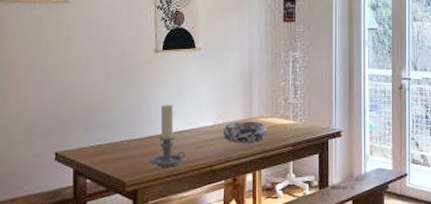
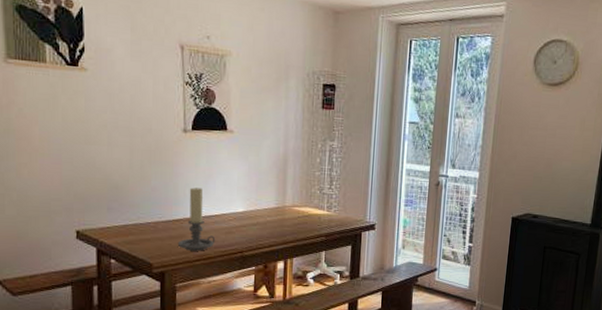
decorative bowl: present [222,121,267,142] -> none [254,209,300,231]

